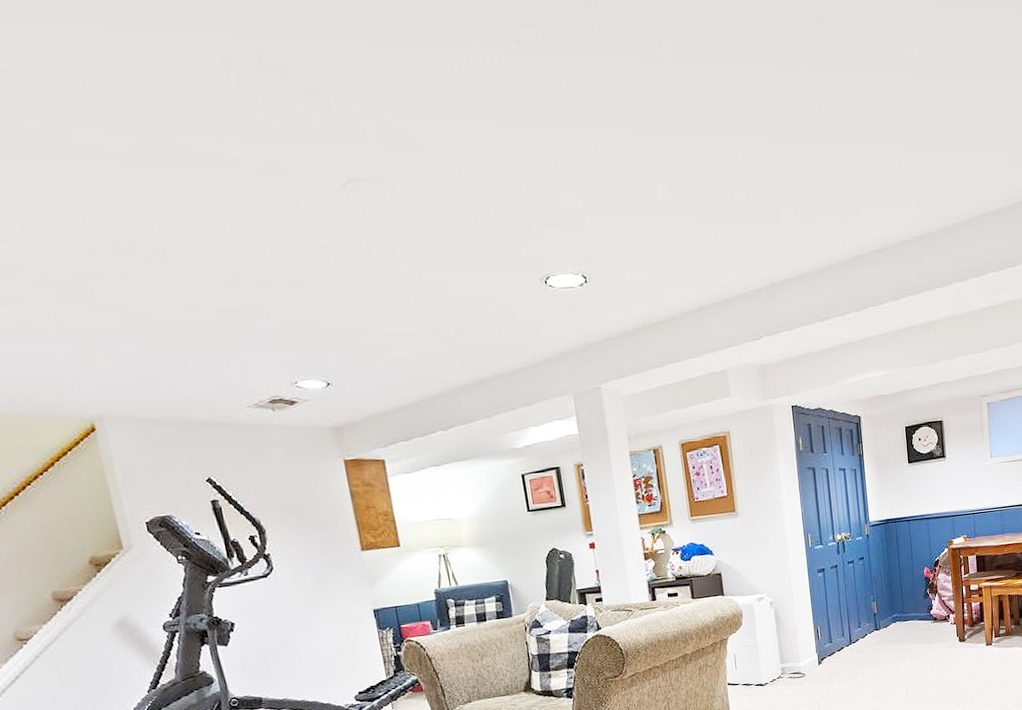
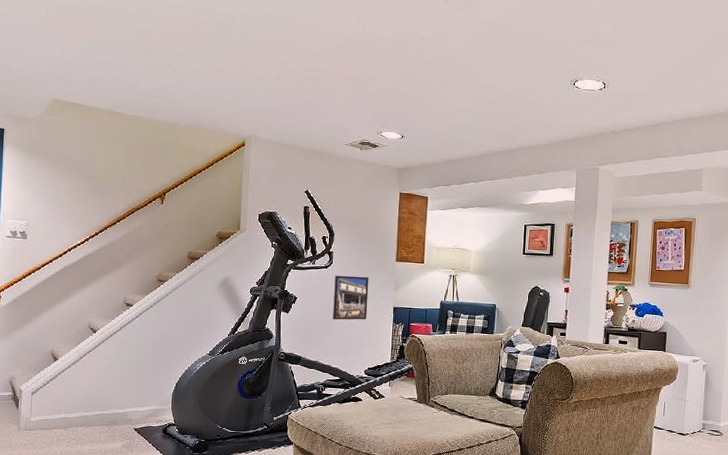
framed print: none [281,577,341,641] -> present [333,275,369,320]

